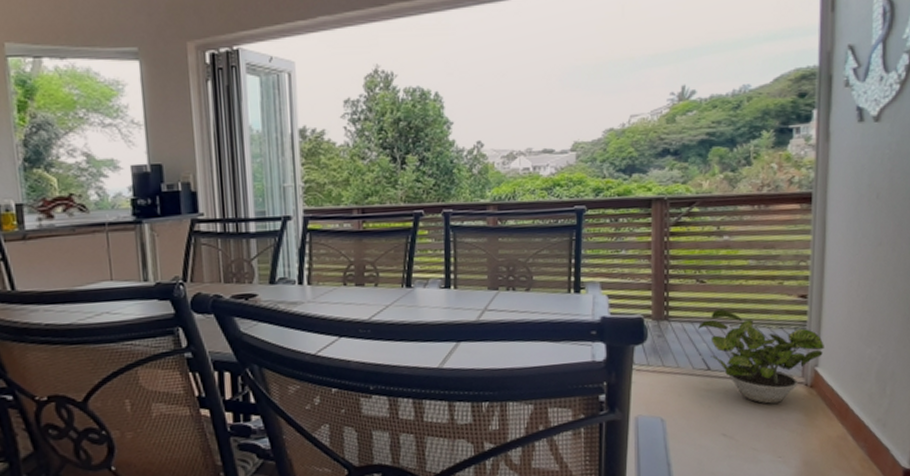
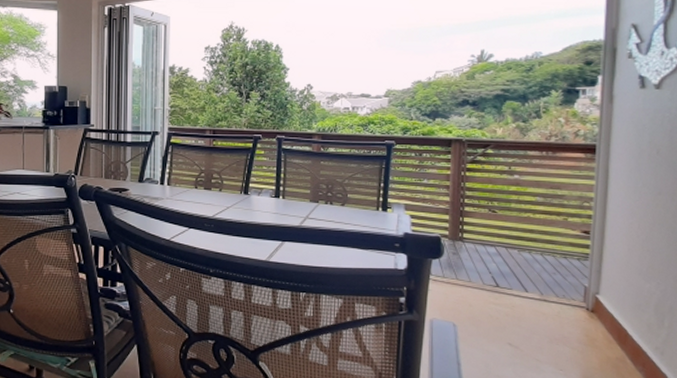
potted plant: present [698,309,824,404] -> none [489,237,605,322]

